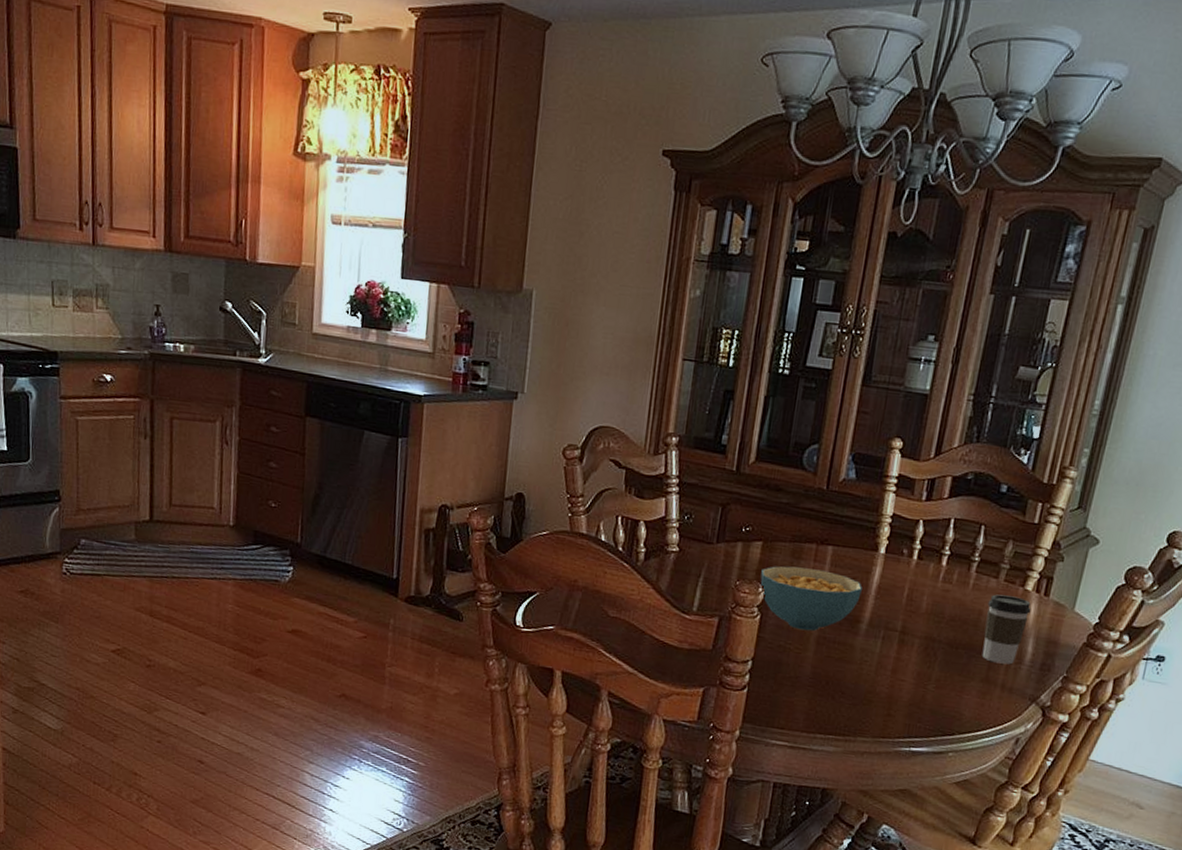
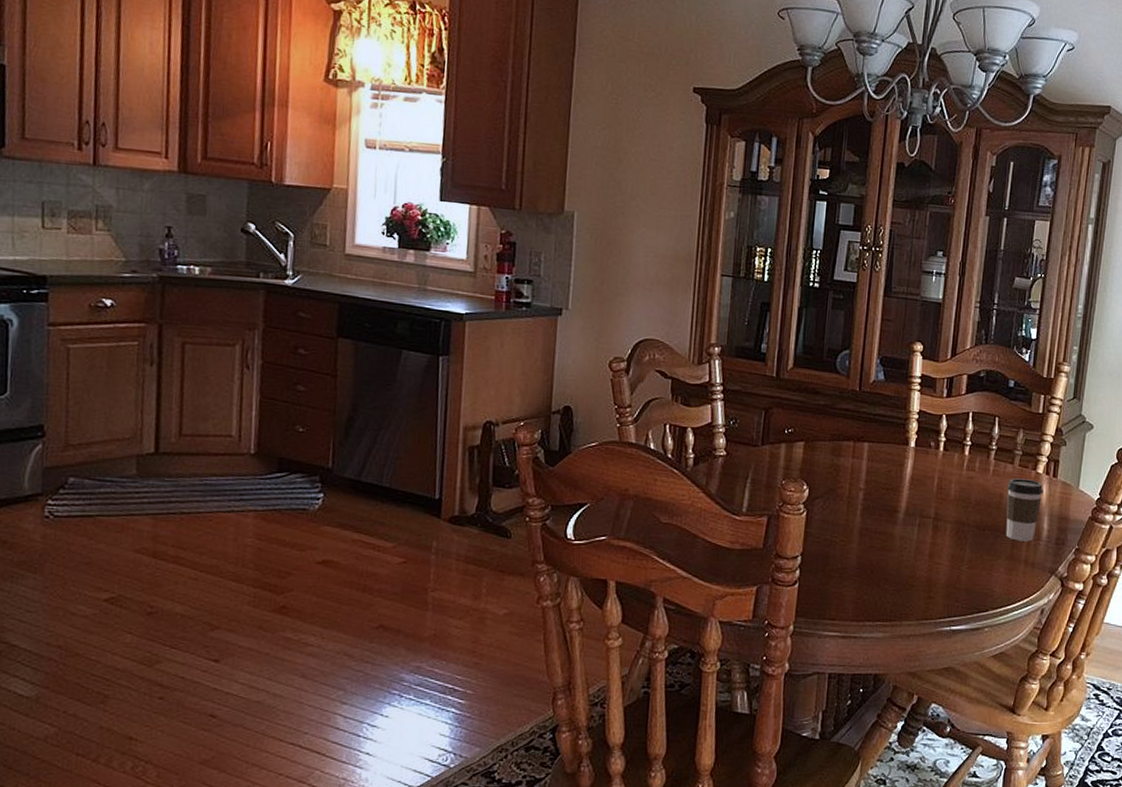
cereal bowl: present [760,566,862,631] -> none [804,463,897,524]

